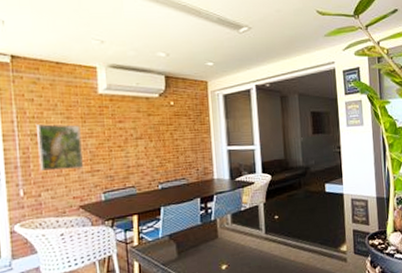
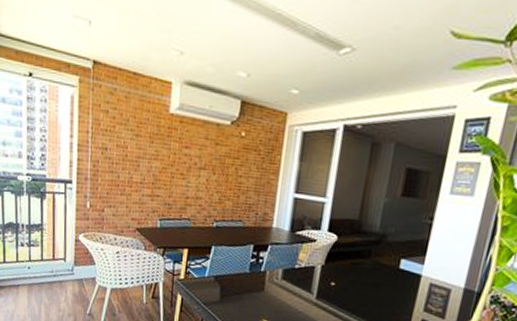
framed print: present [37,124,83,171] -> none [106,138,147,190]

